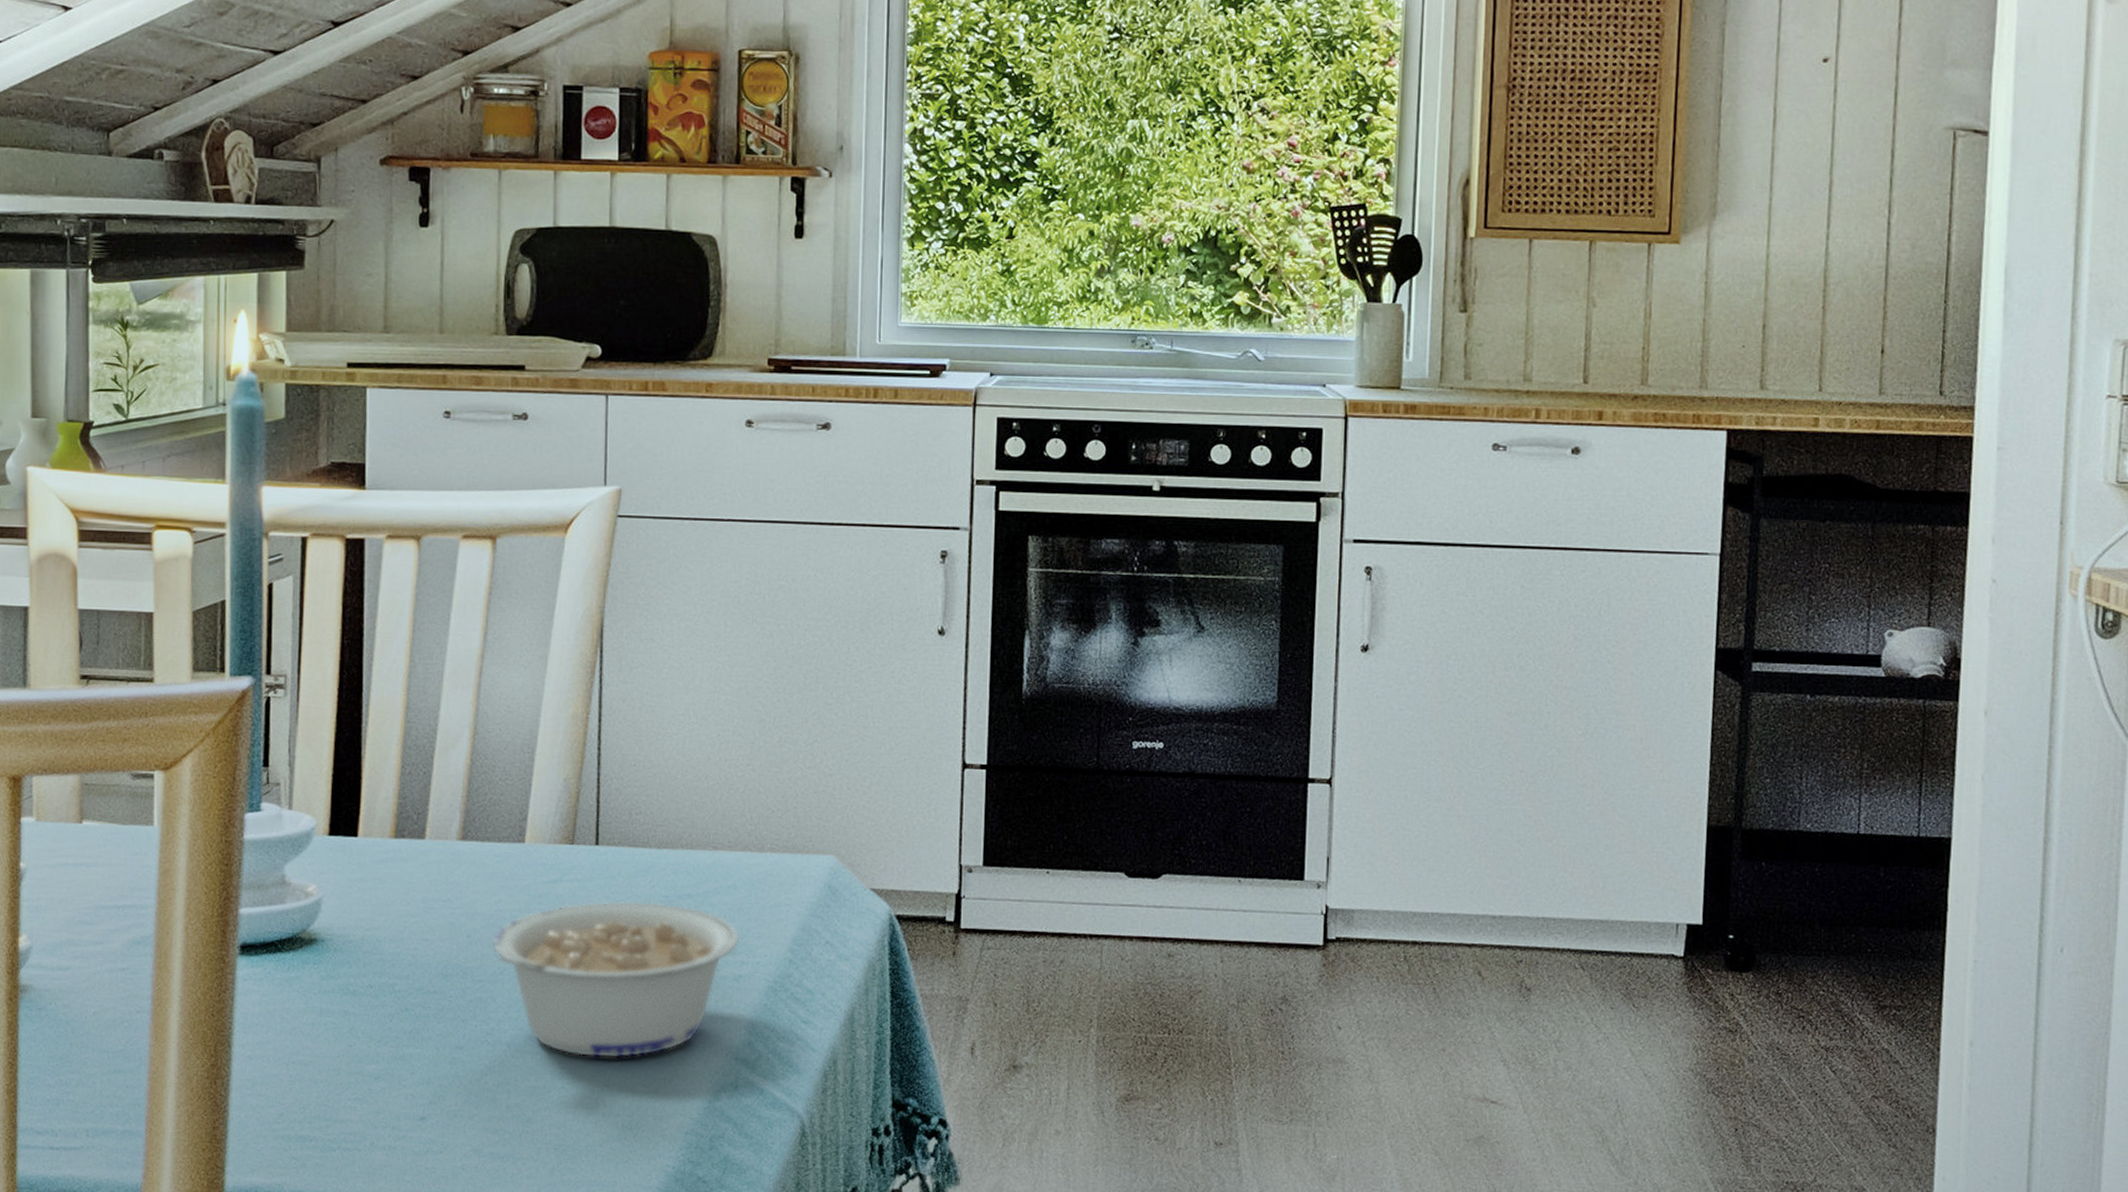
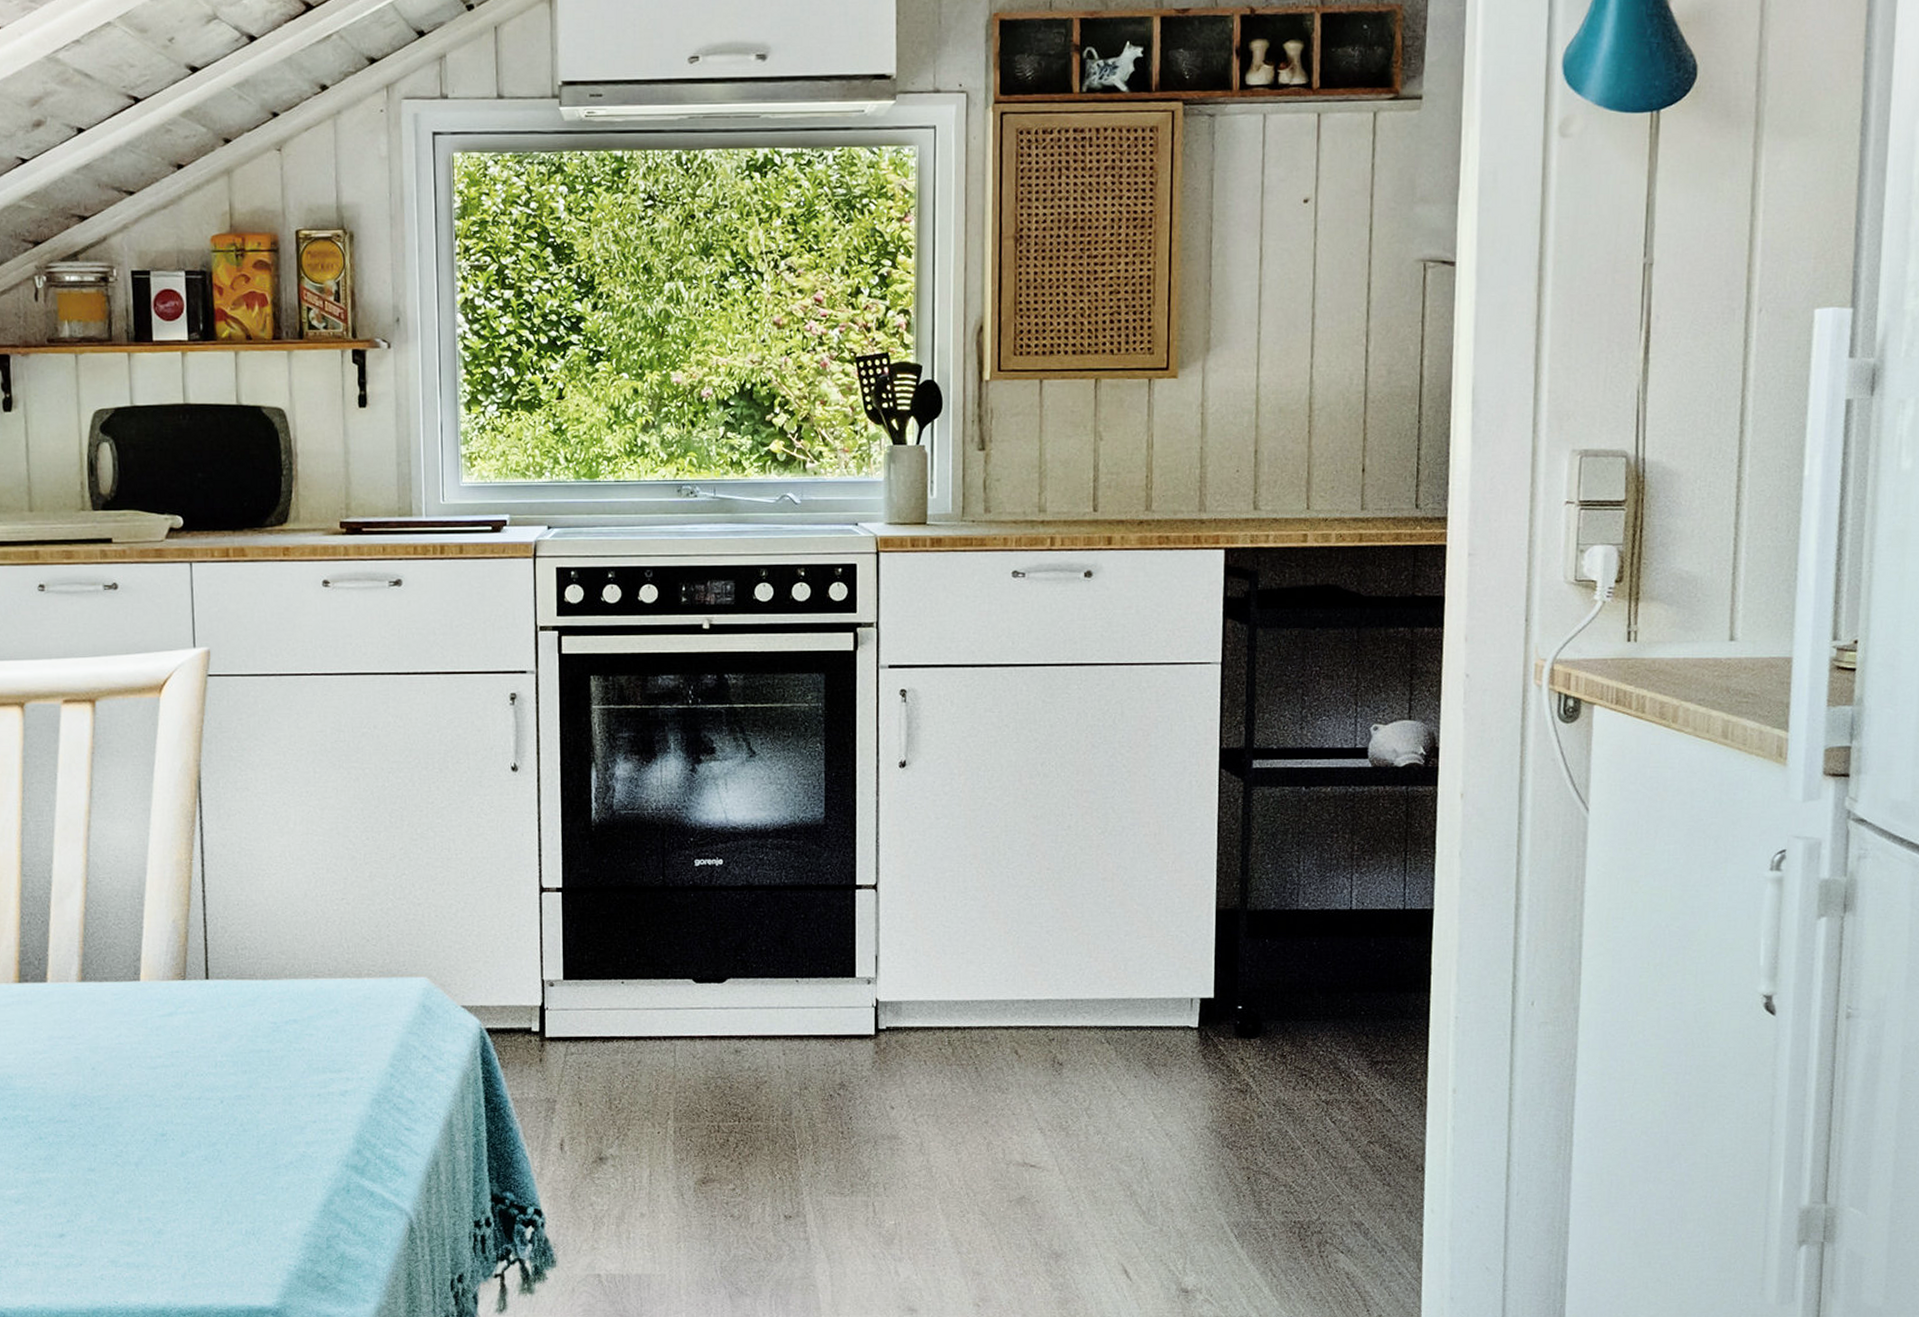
legume: present [492,900,740,1059] -> none [115,1028,344,1172]

